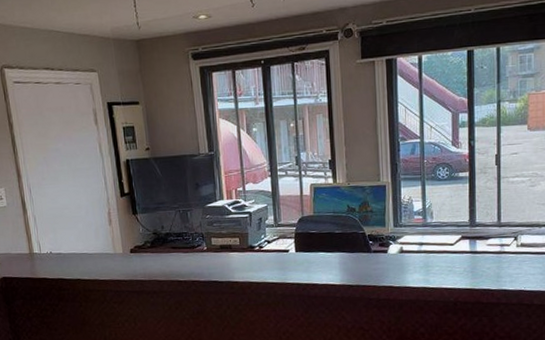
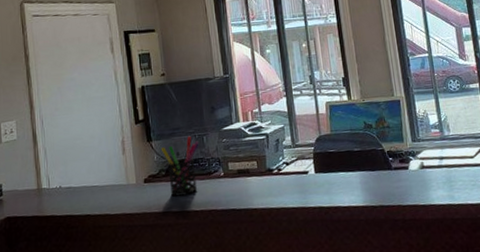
pen holder: none [146,210,183,267] -> present [160,136,199,197]

